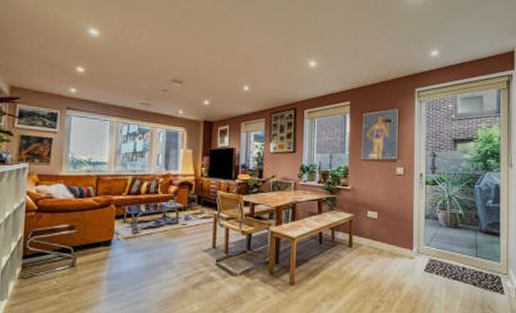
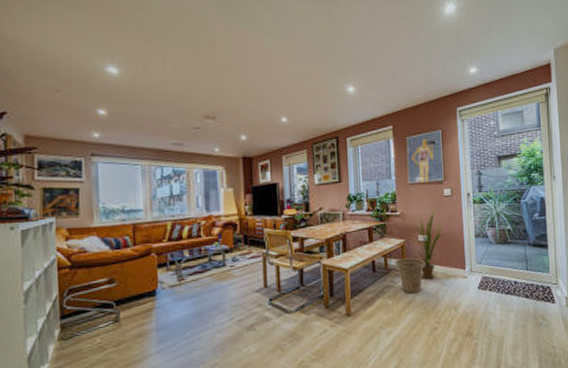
basket: none [343,232,373,269] -> present [395,257,426,293]
house plant: none [361,189,394,256] -> present [411,212,444,279]

